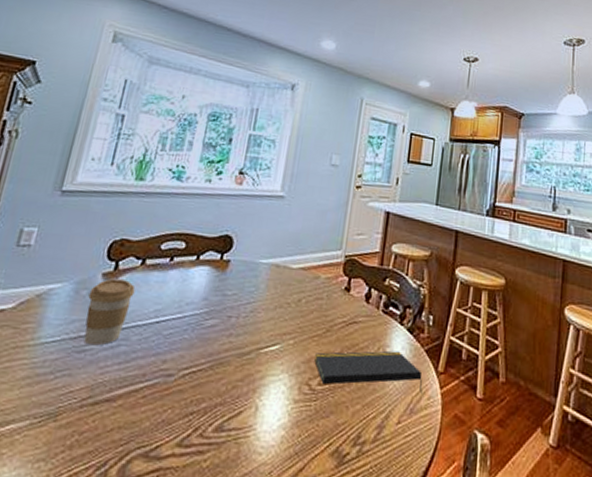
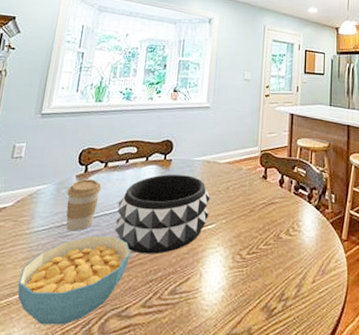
cereal bowl: none [11,351,167,466] -> present [17,235,130,325]
decorative bowl: none [149,279,277,380] -> present [115,174,211,254]
notepad: present [314,351,423,394] -> none [243,224,331,258]

